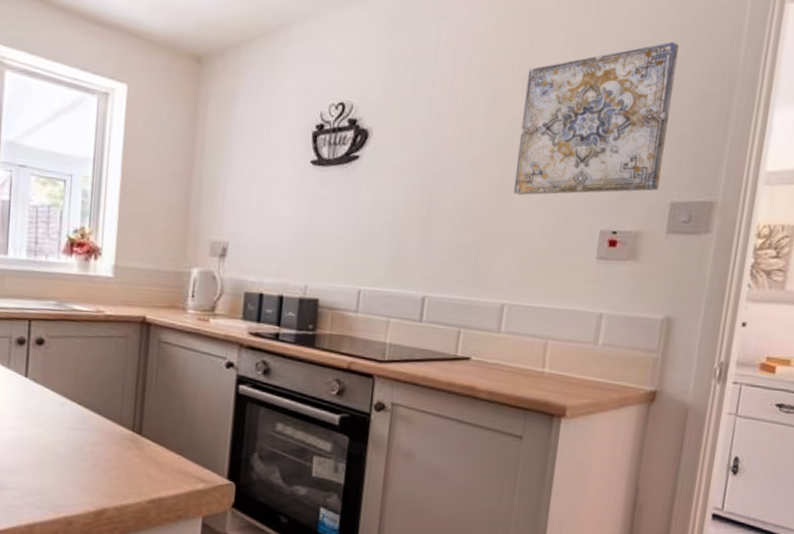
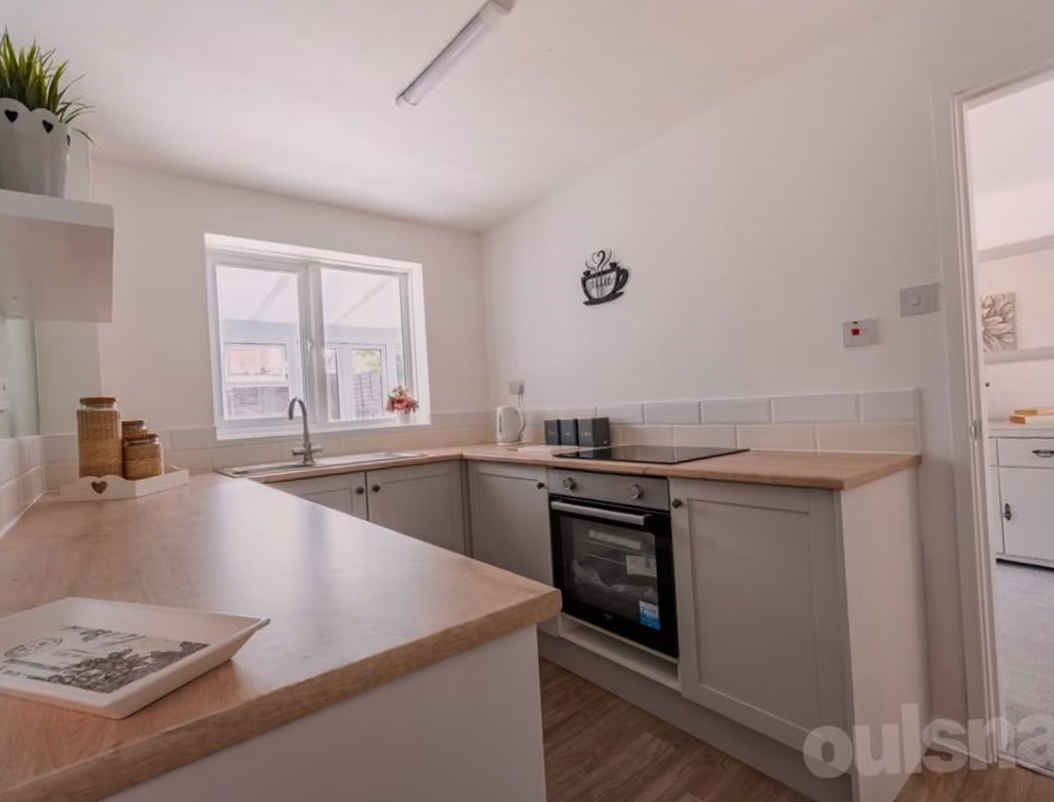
wall art: present [513,41,679,196] -> none [755,156,887,304]

